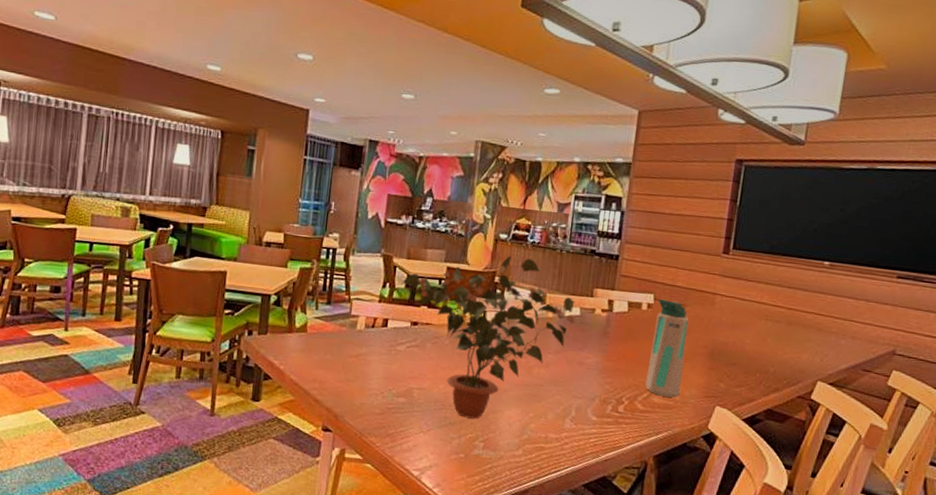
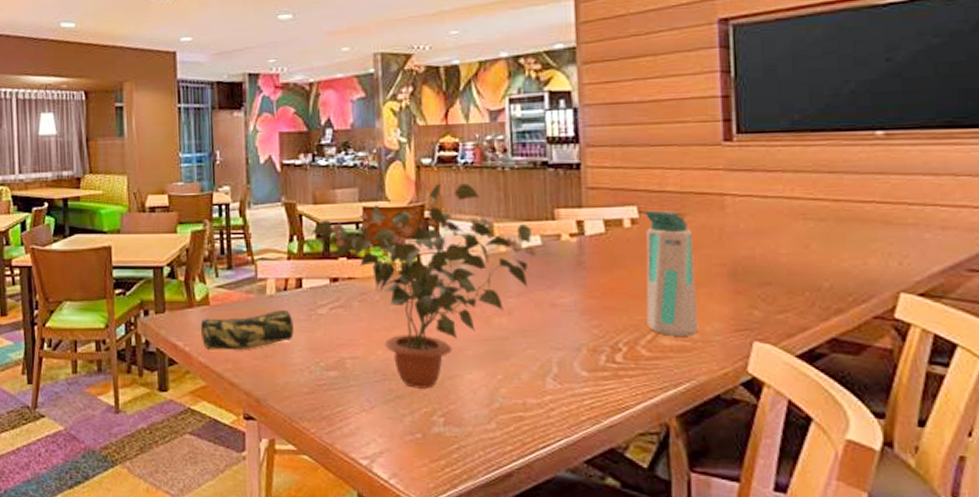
pencil case: none [295,343,376,373] -> present [200,310,294,351]

